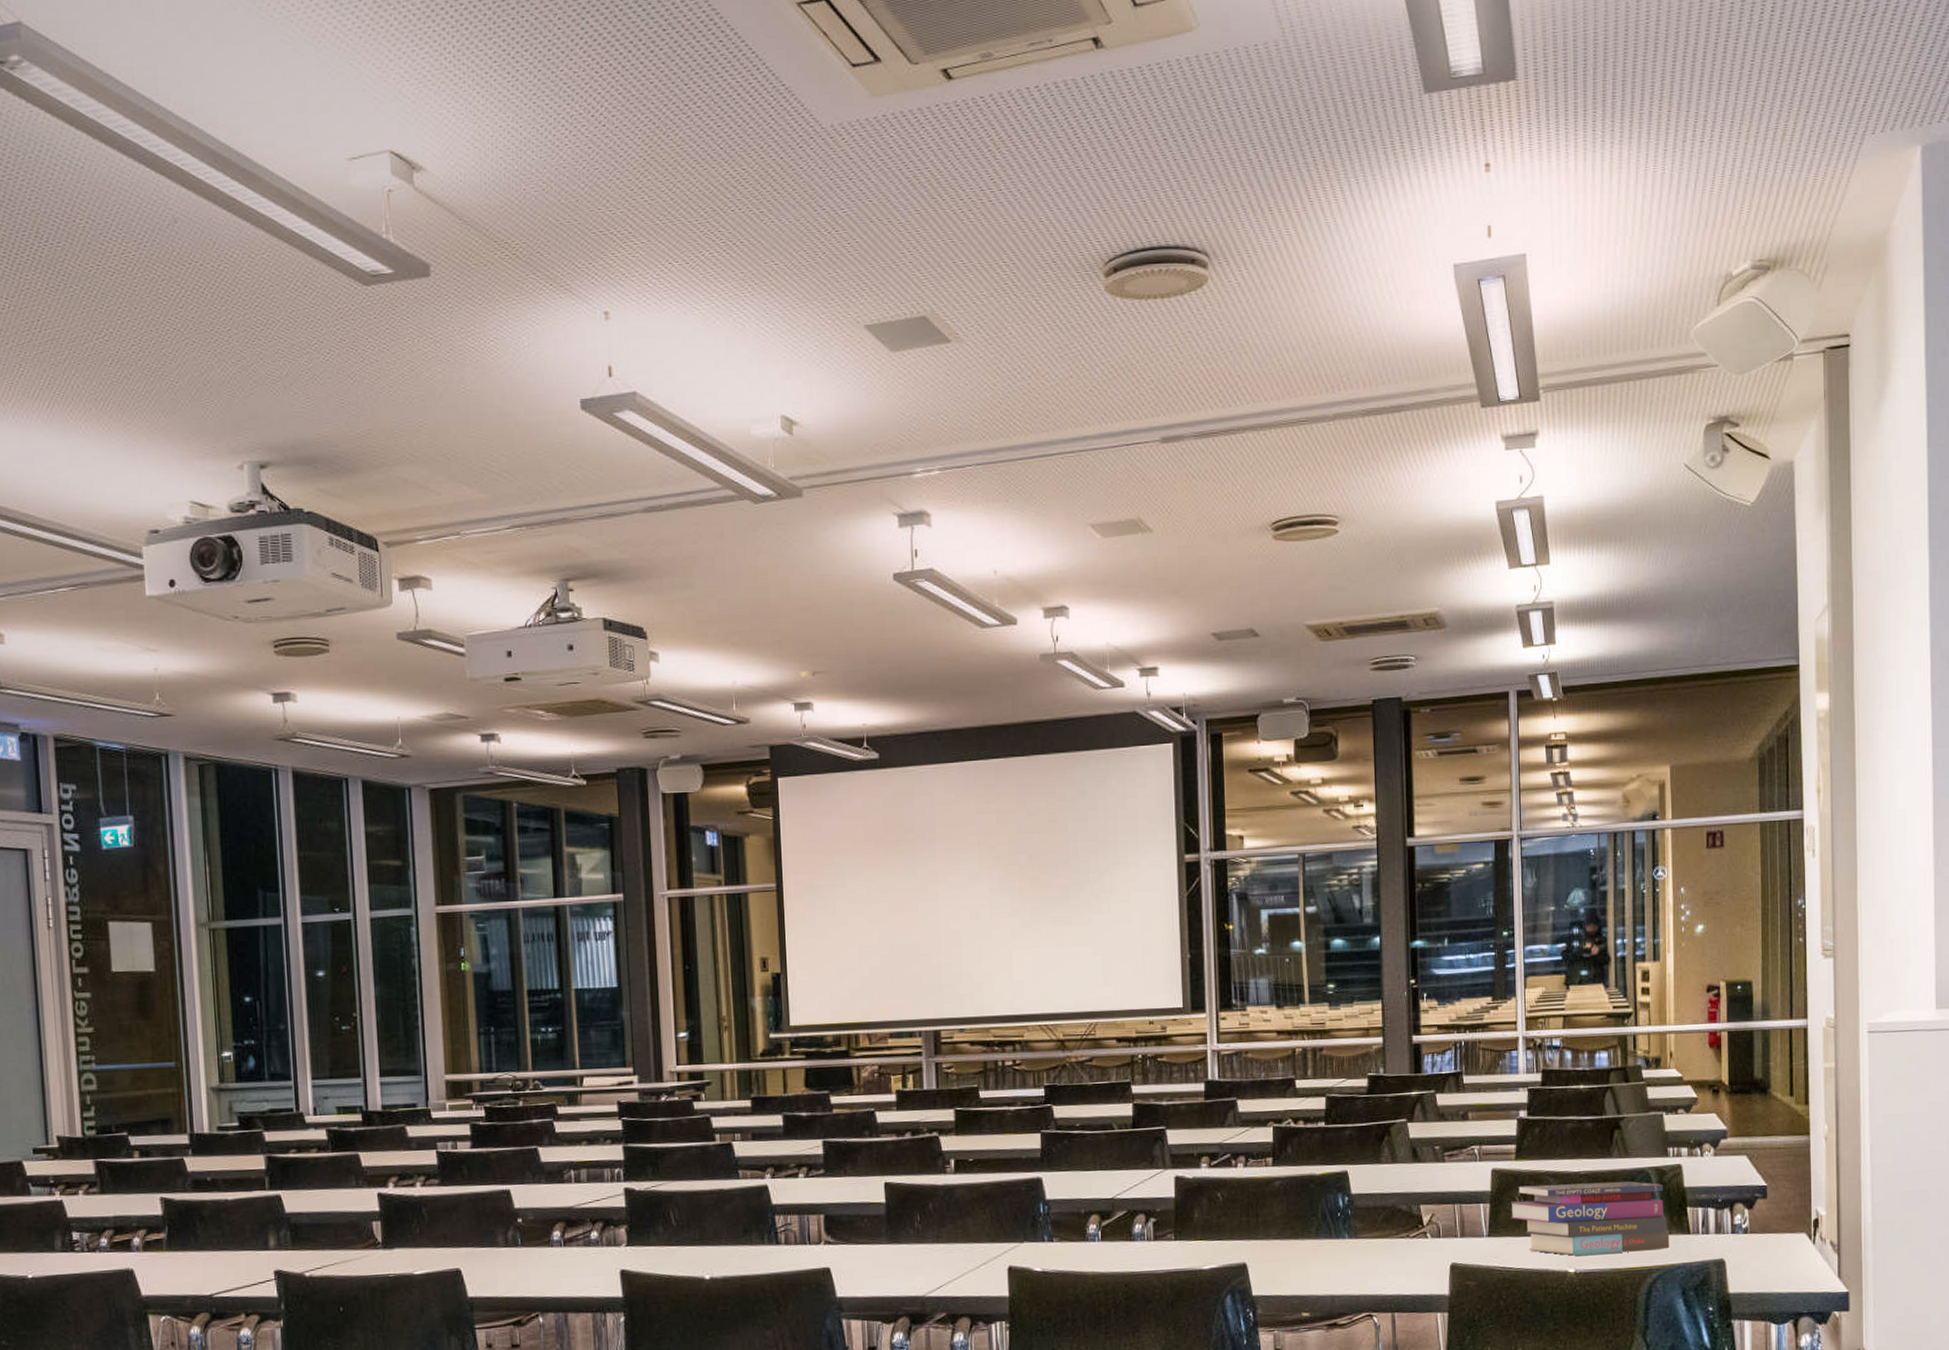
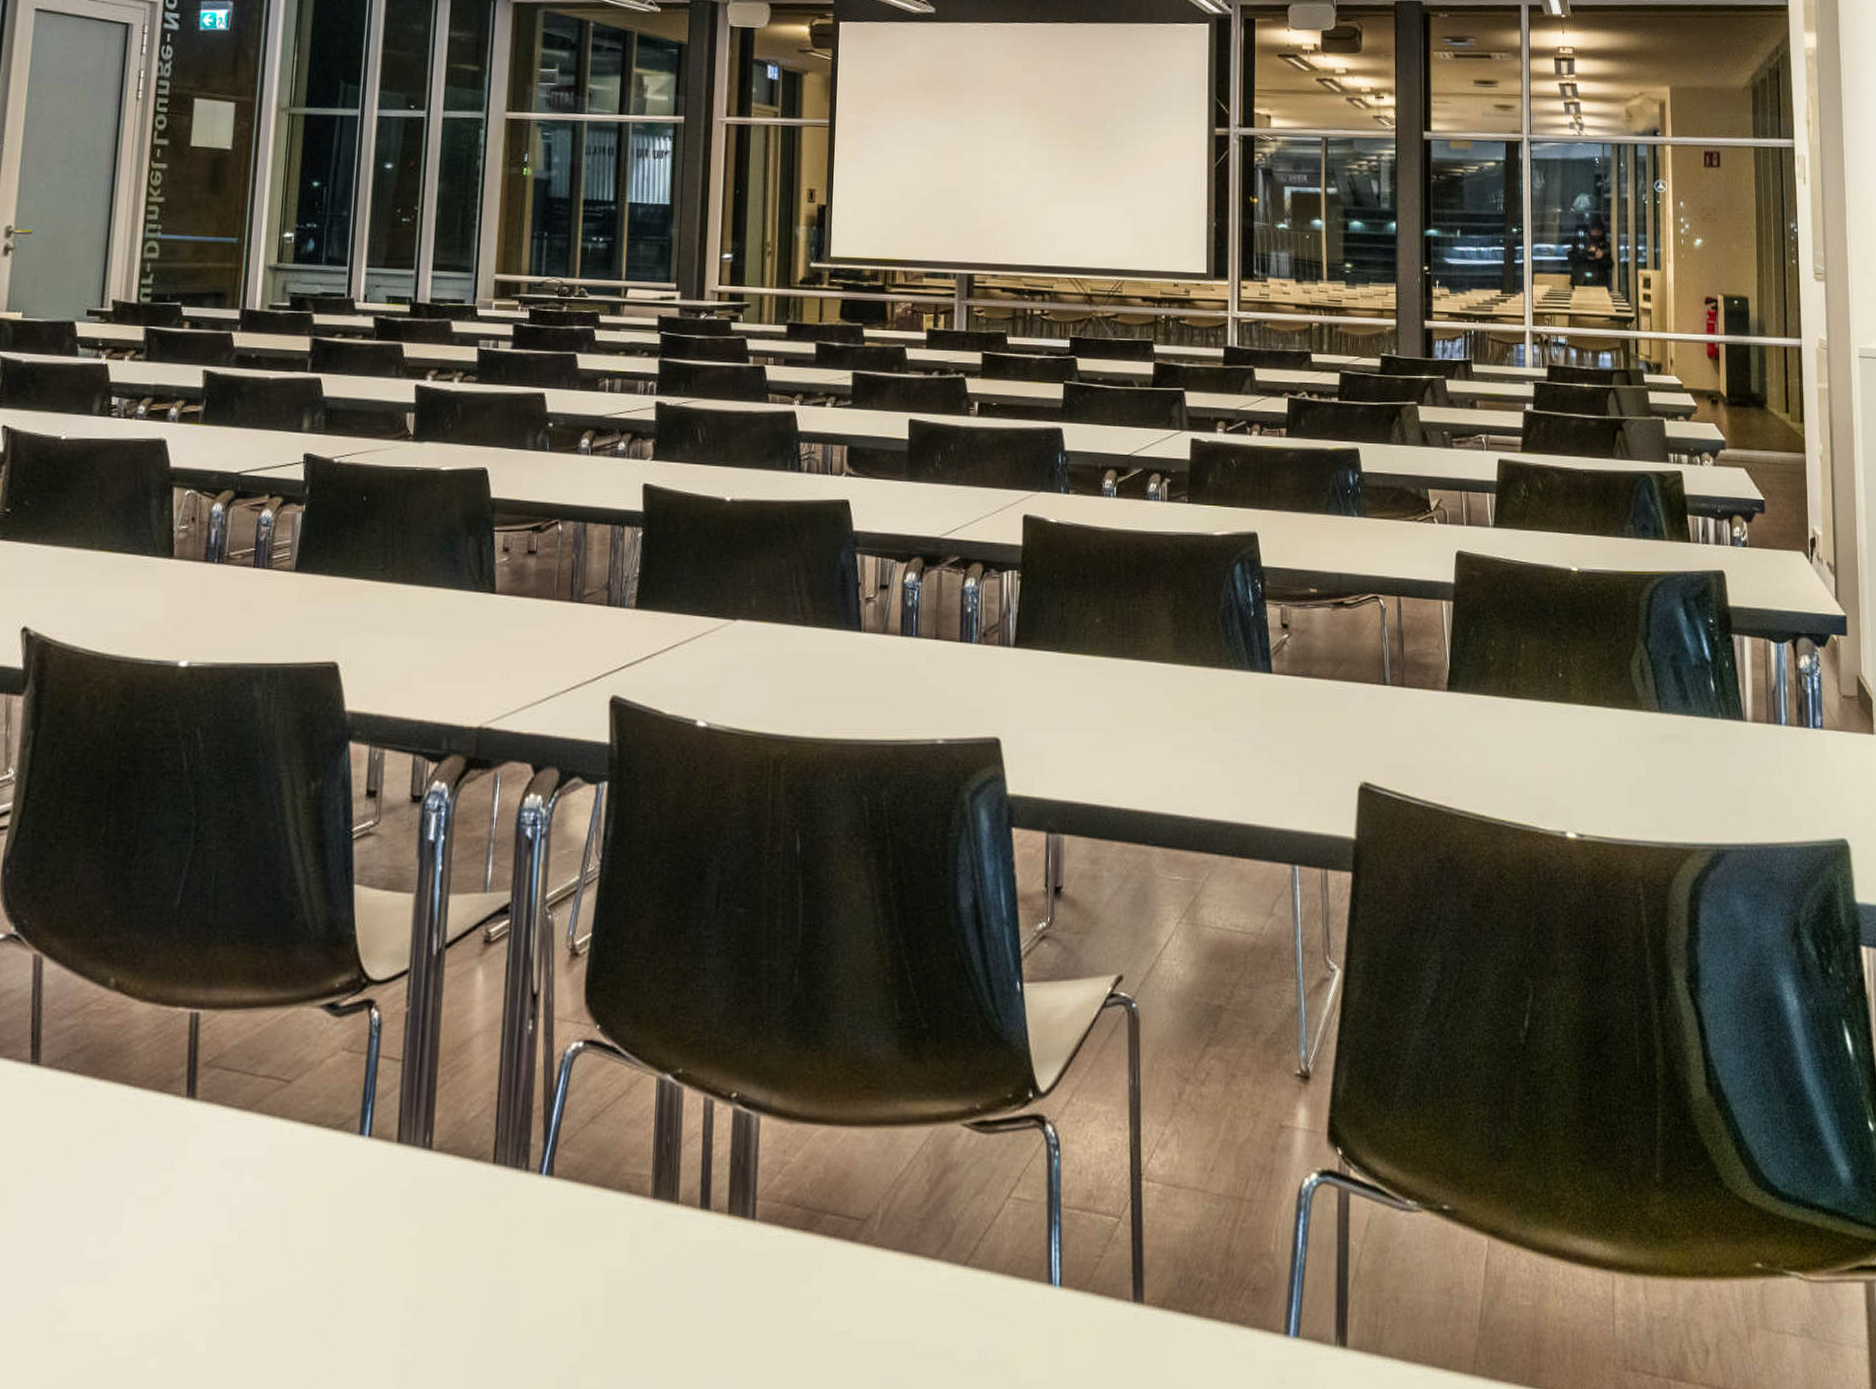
books: present [1511,1181,1670,1256] -> none [1516,479,1671,556]

